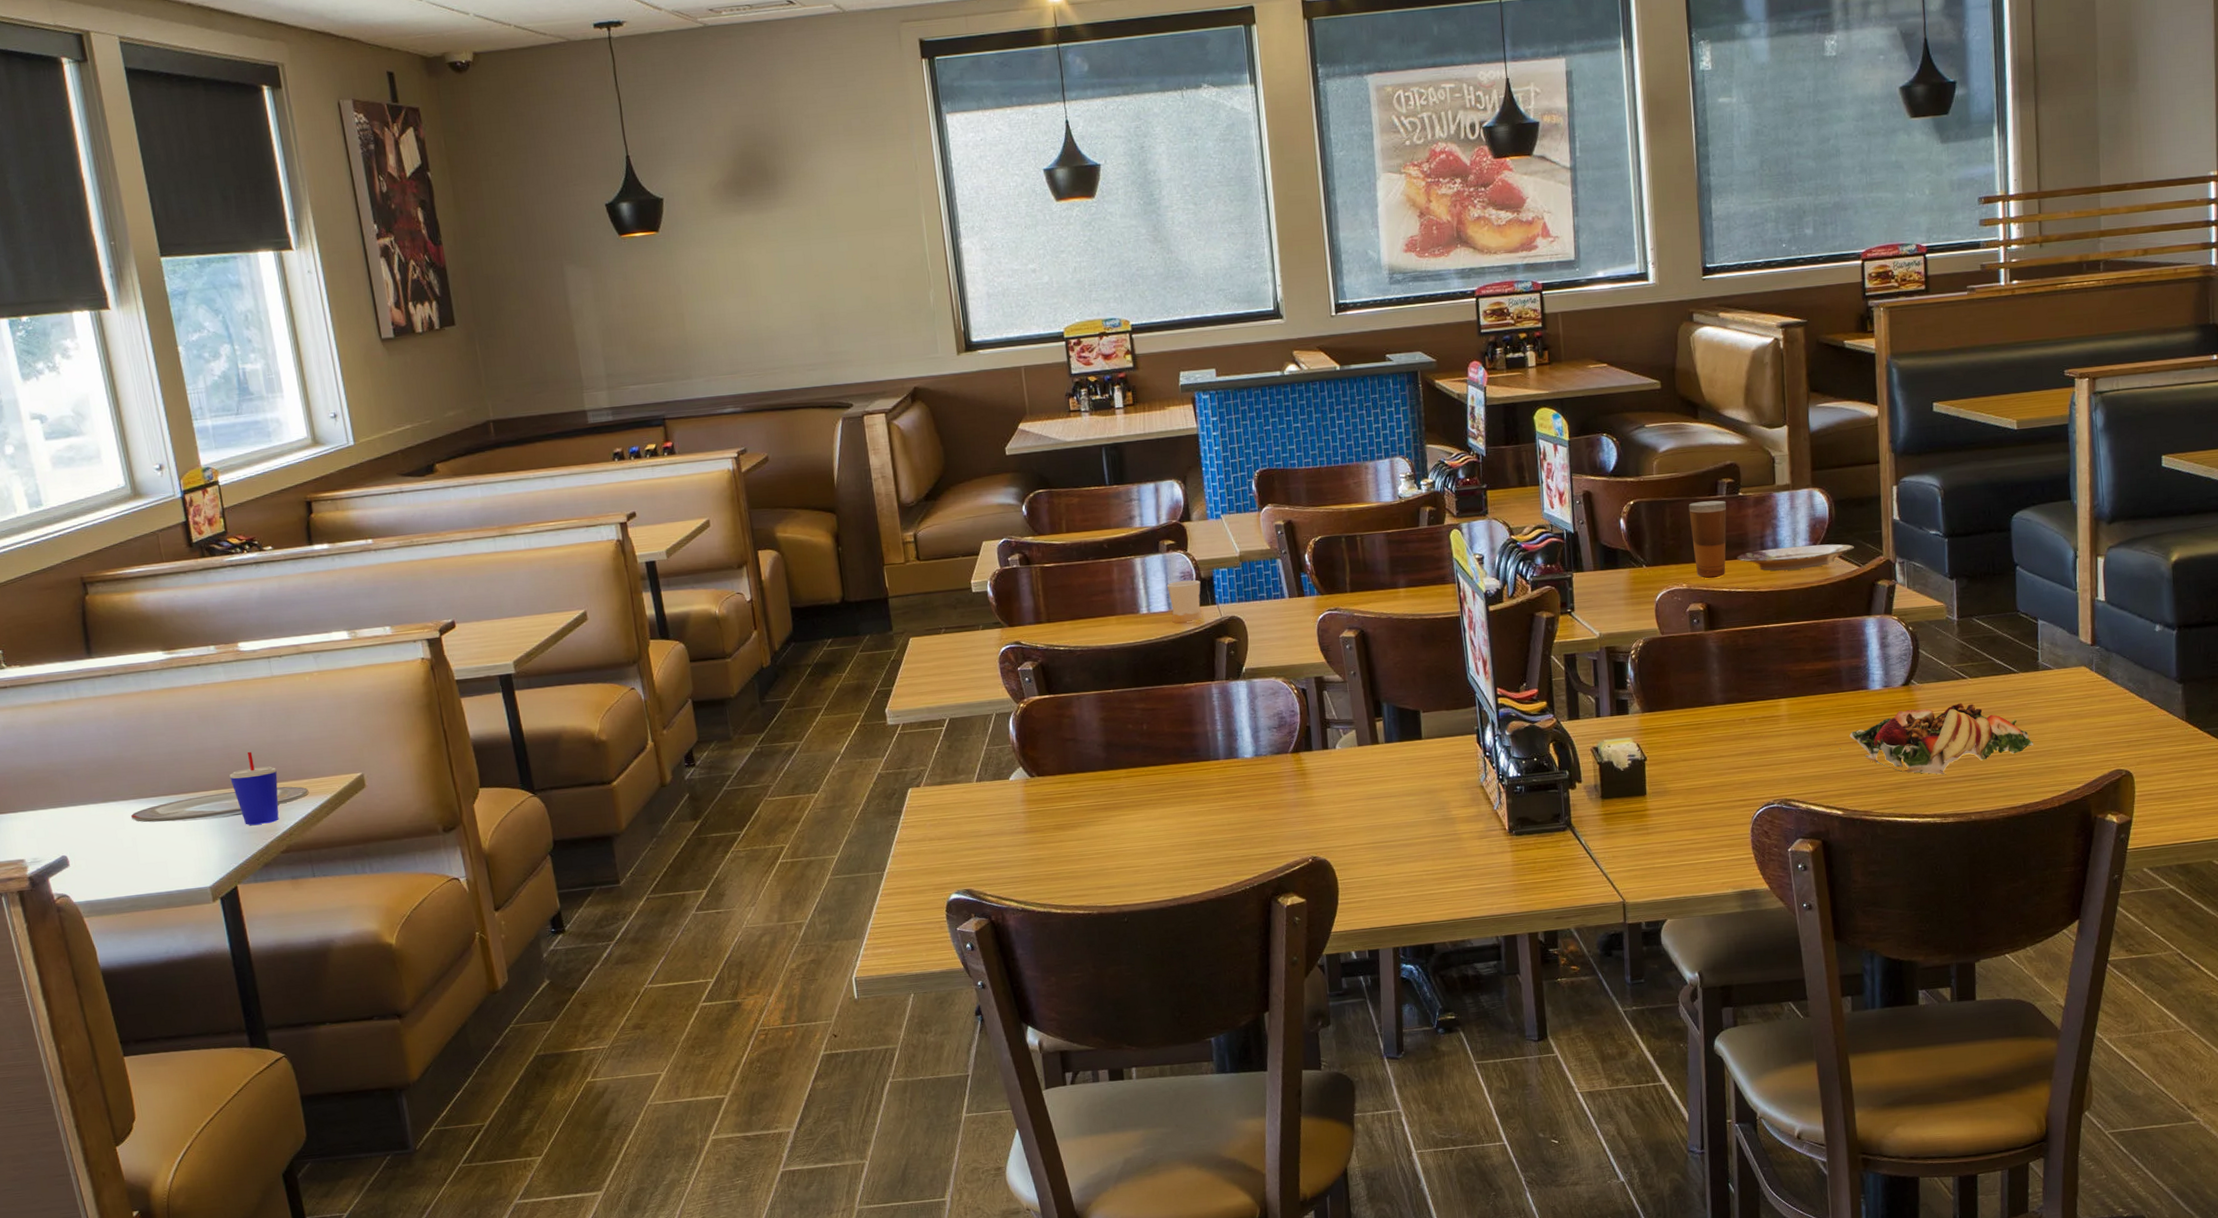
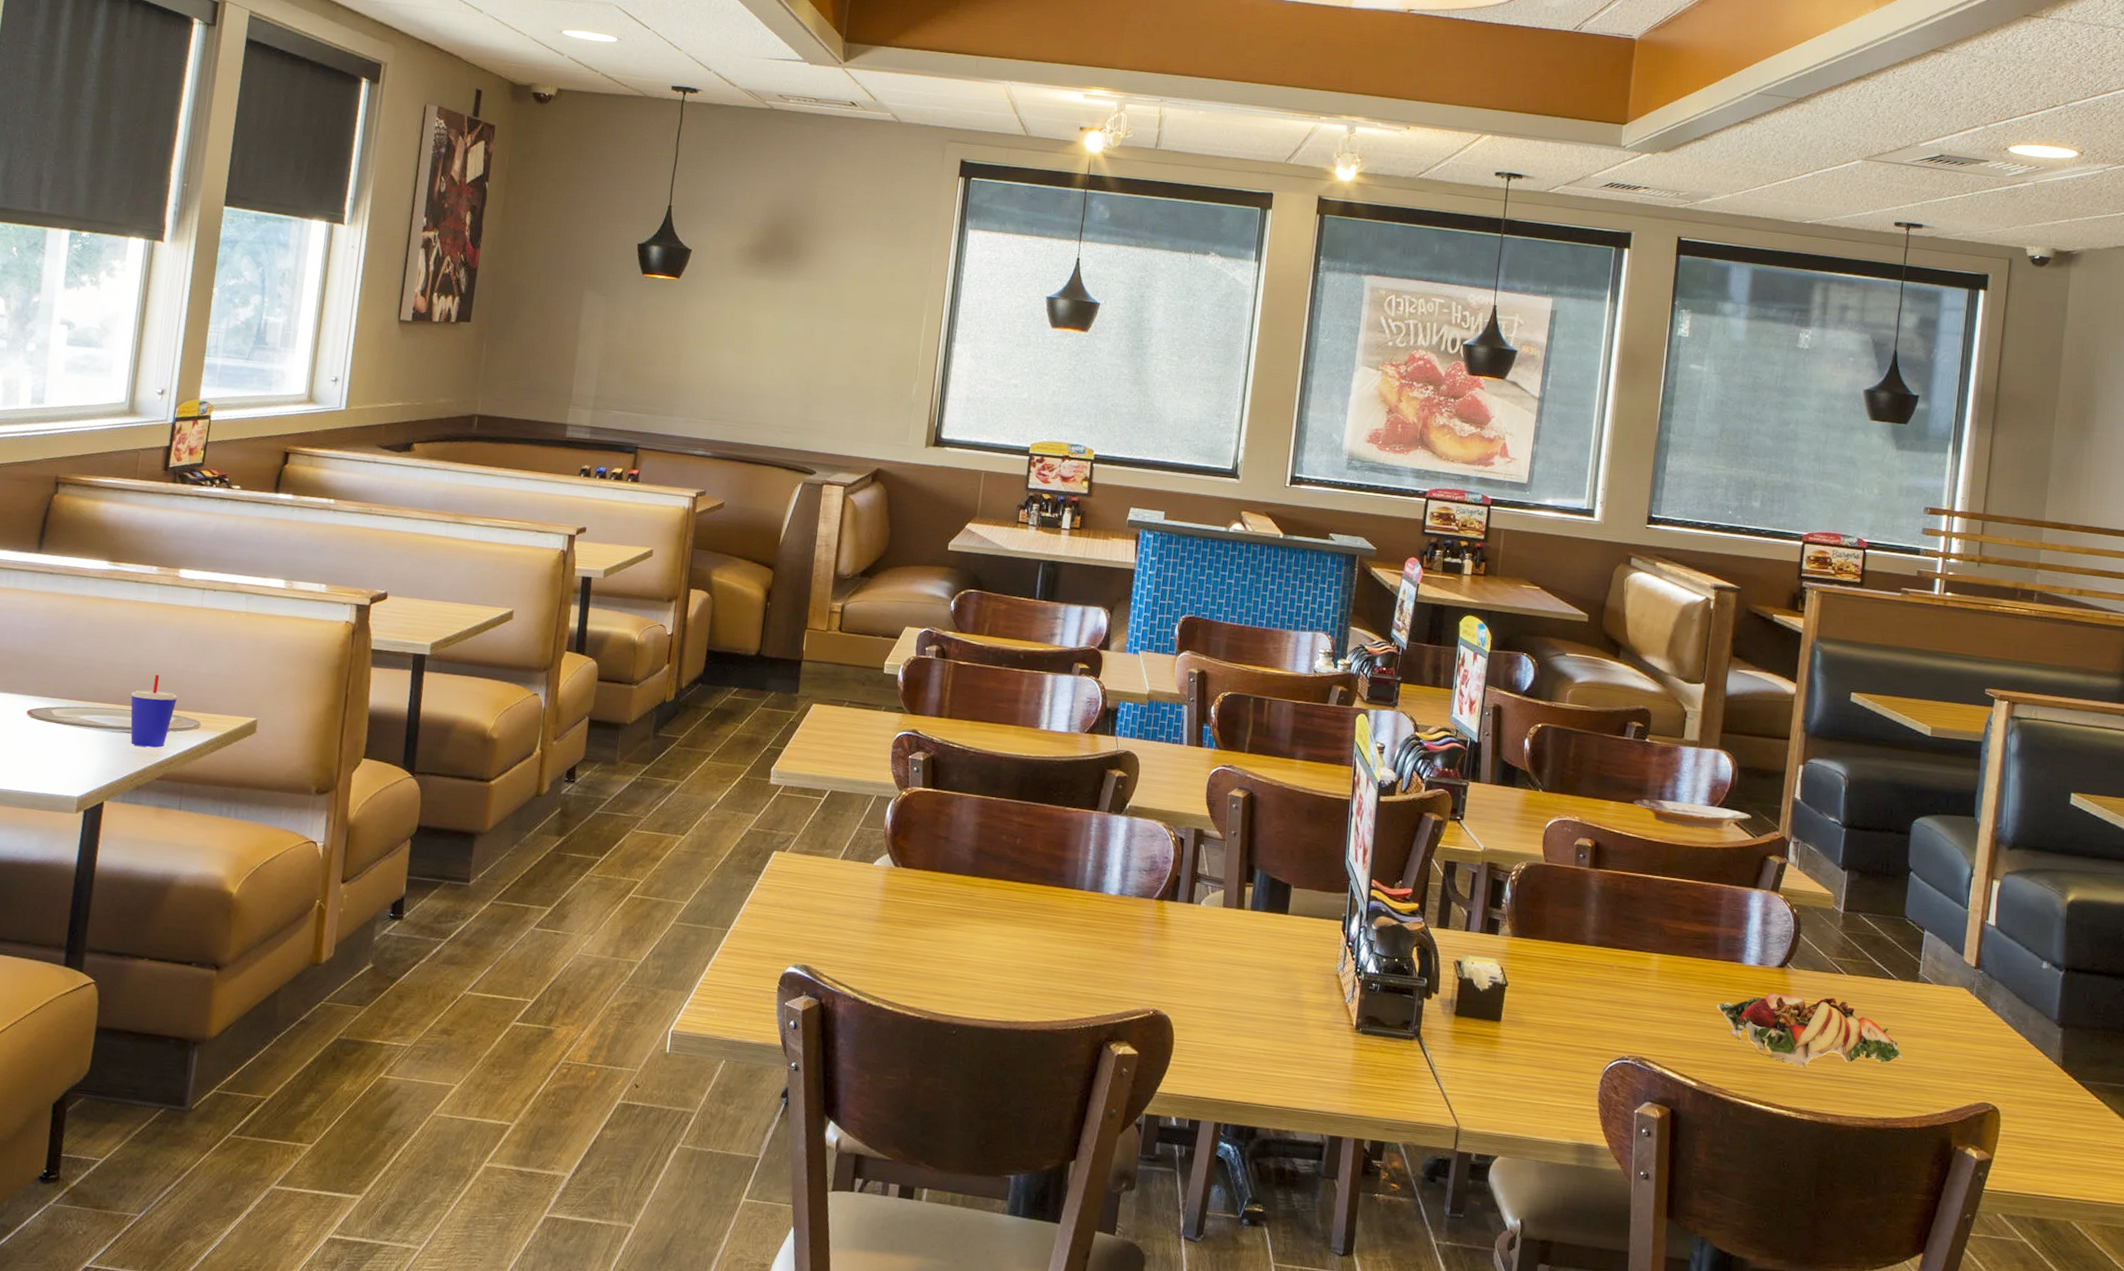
mug: present [1166,579,1203,625] -> none [1069,705,1105,750]
beverage cup: present [1688,500,1727,579] -> none [1591,738,1633,818]

